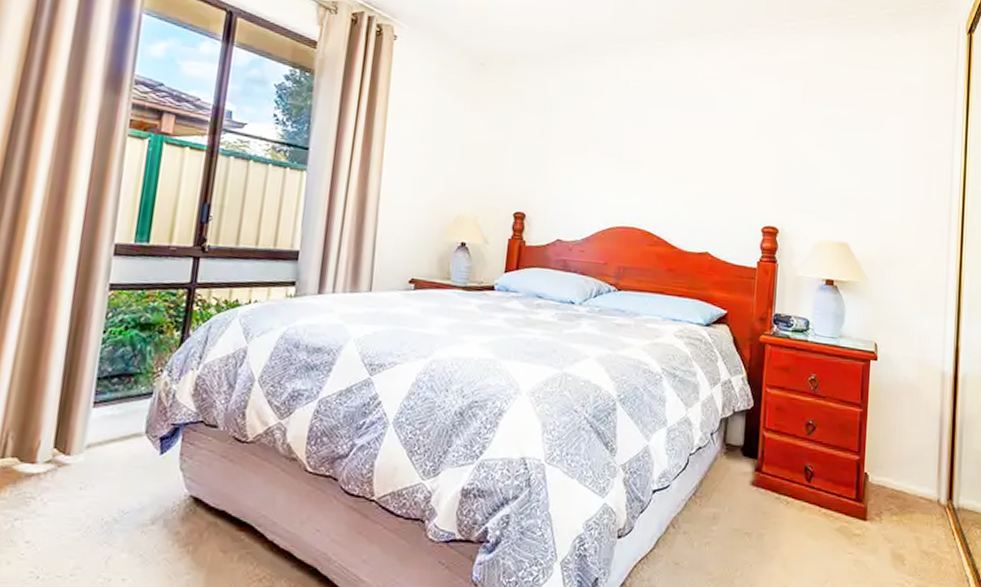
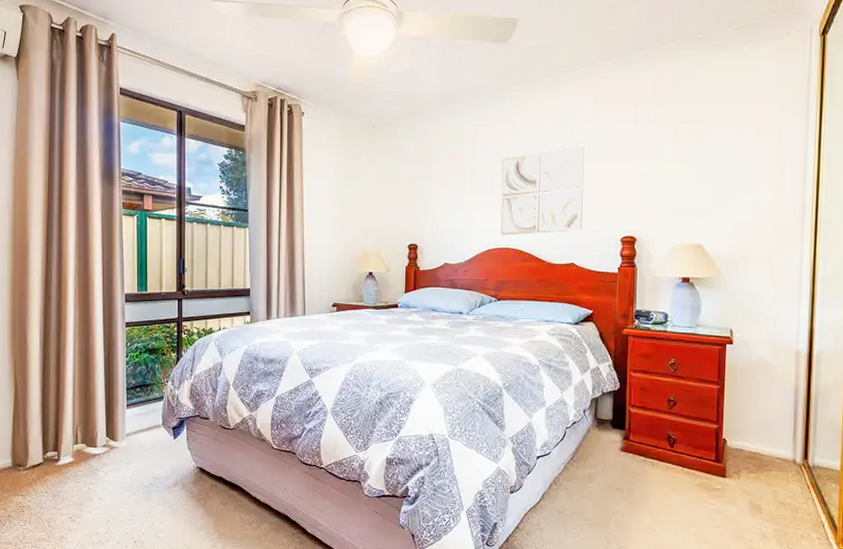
wall art: none [626,116,727,215] -> present [500,145,584,236]

